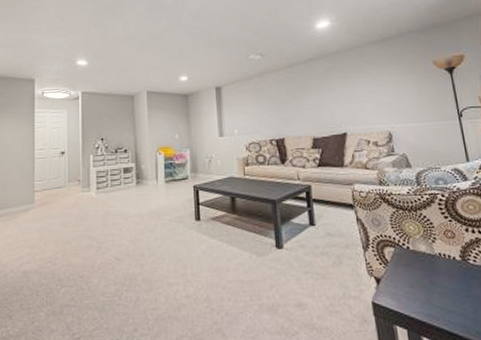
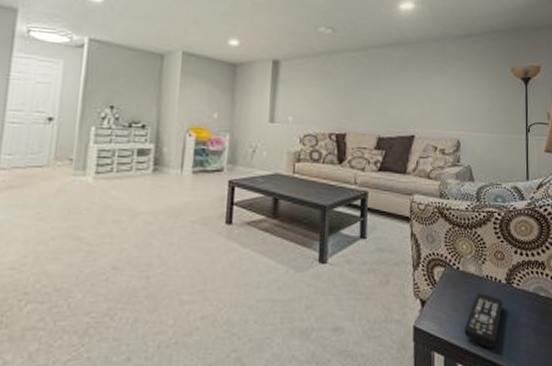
remote control: none [423,270,462,322] -> present [464,293,503,348]

